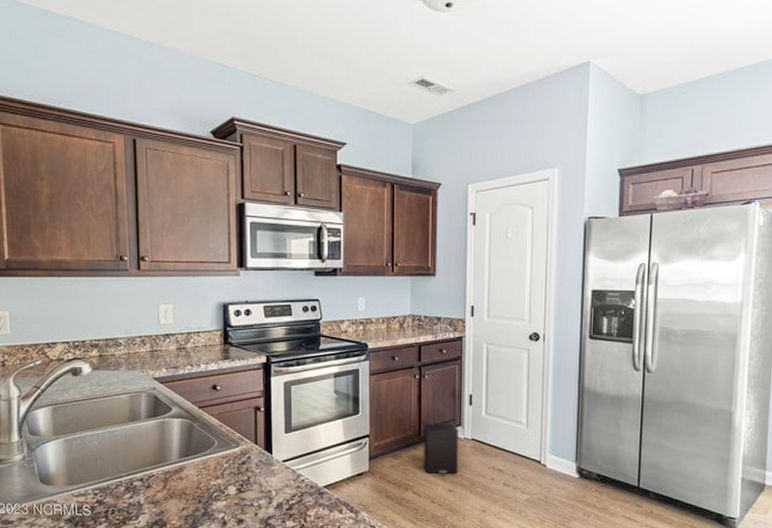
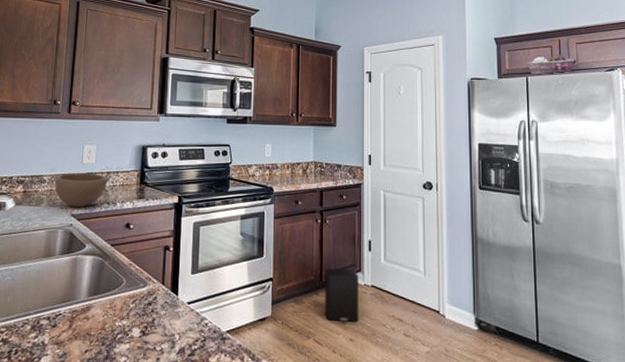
bowl: none [132,335,188,370] -> present [55,173,107,207]

